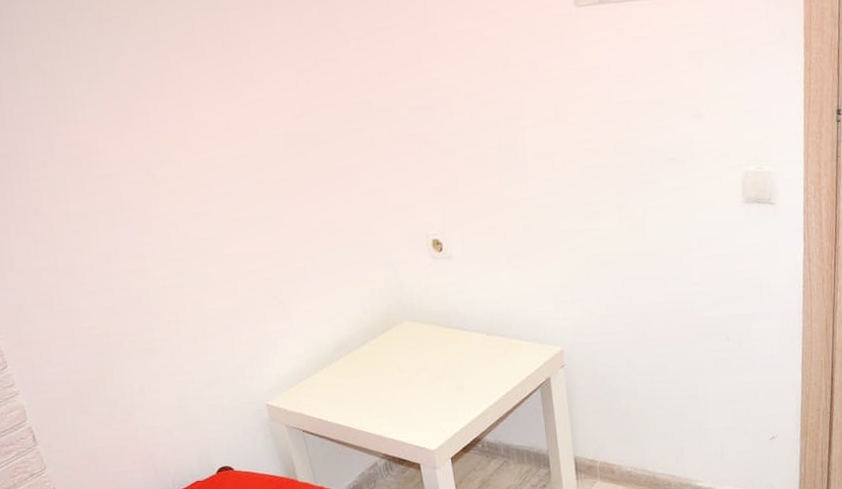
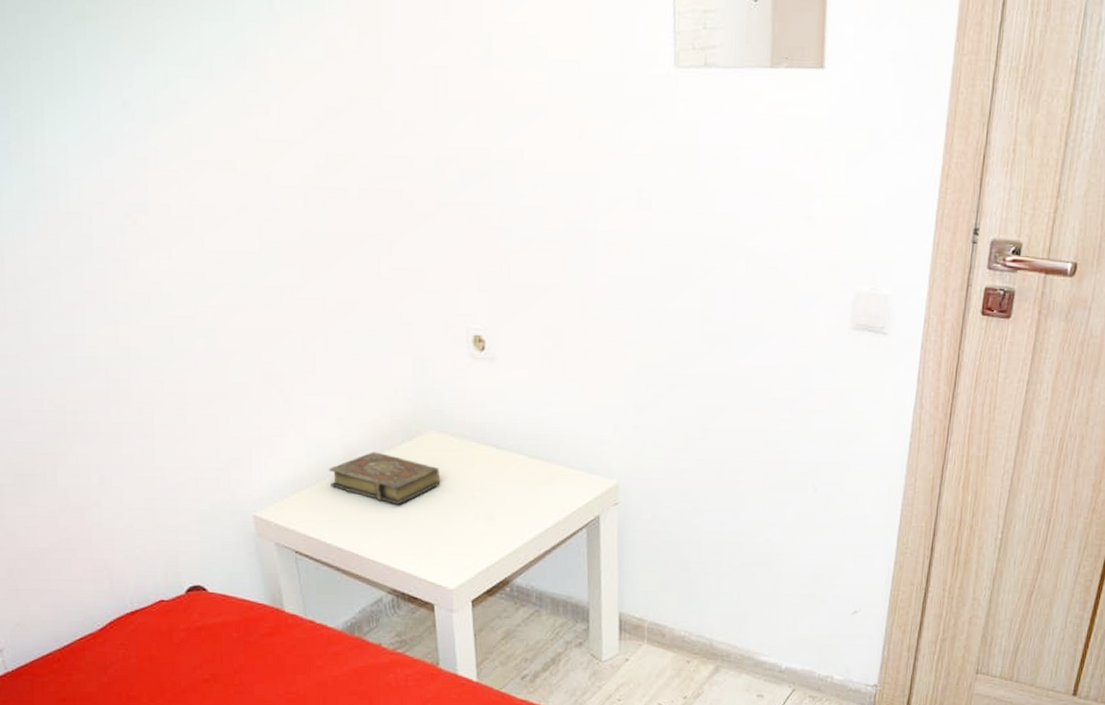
book: none [324,342,417,384] -> present [328,452,441,505]

